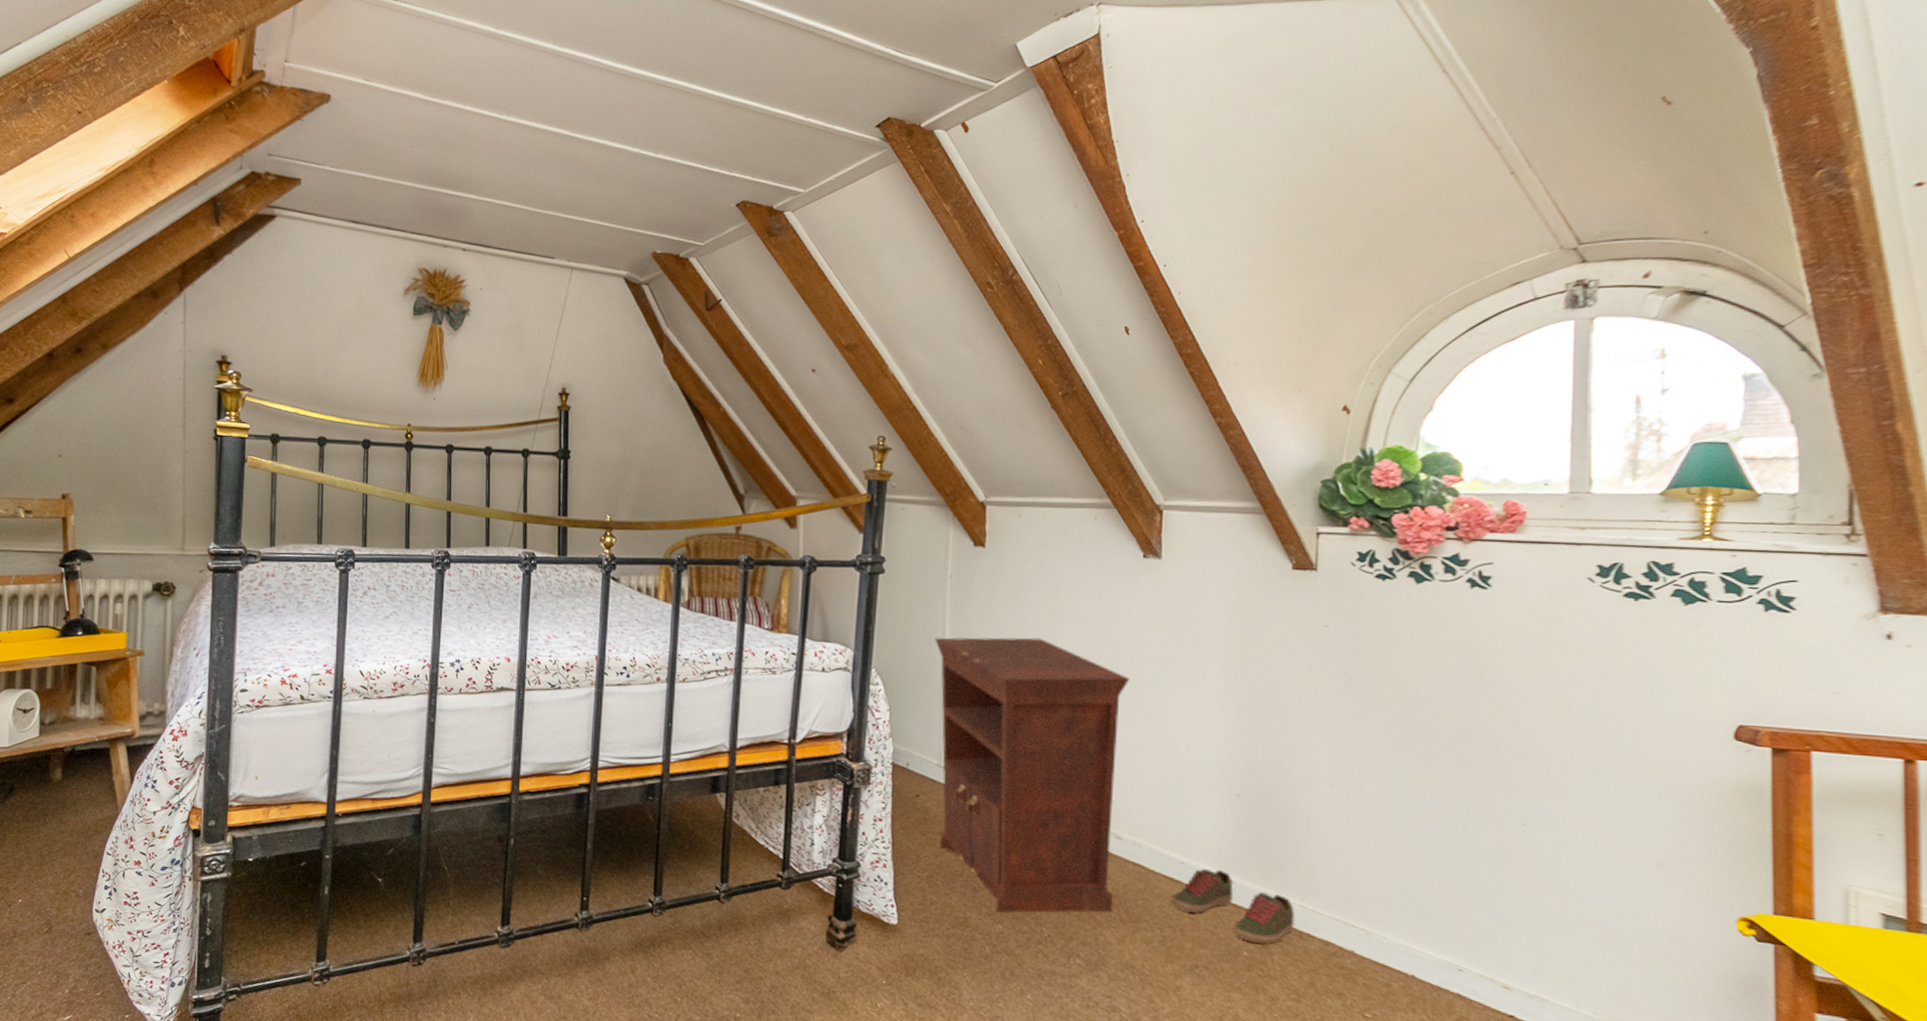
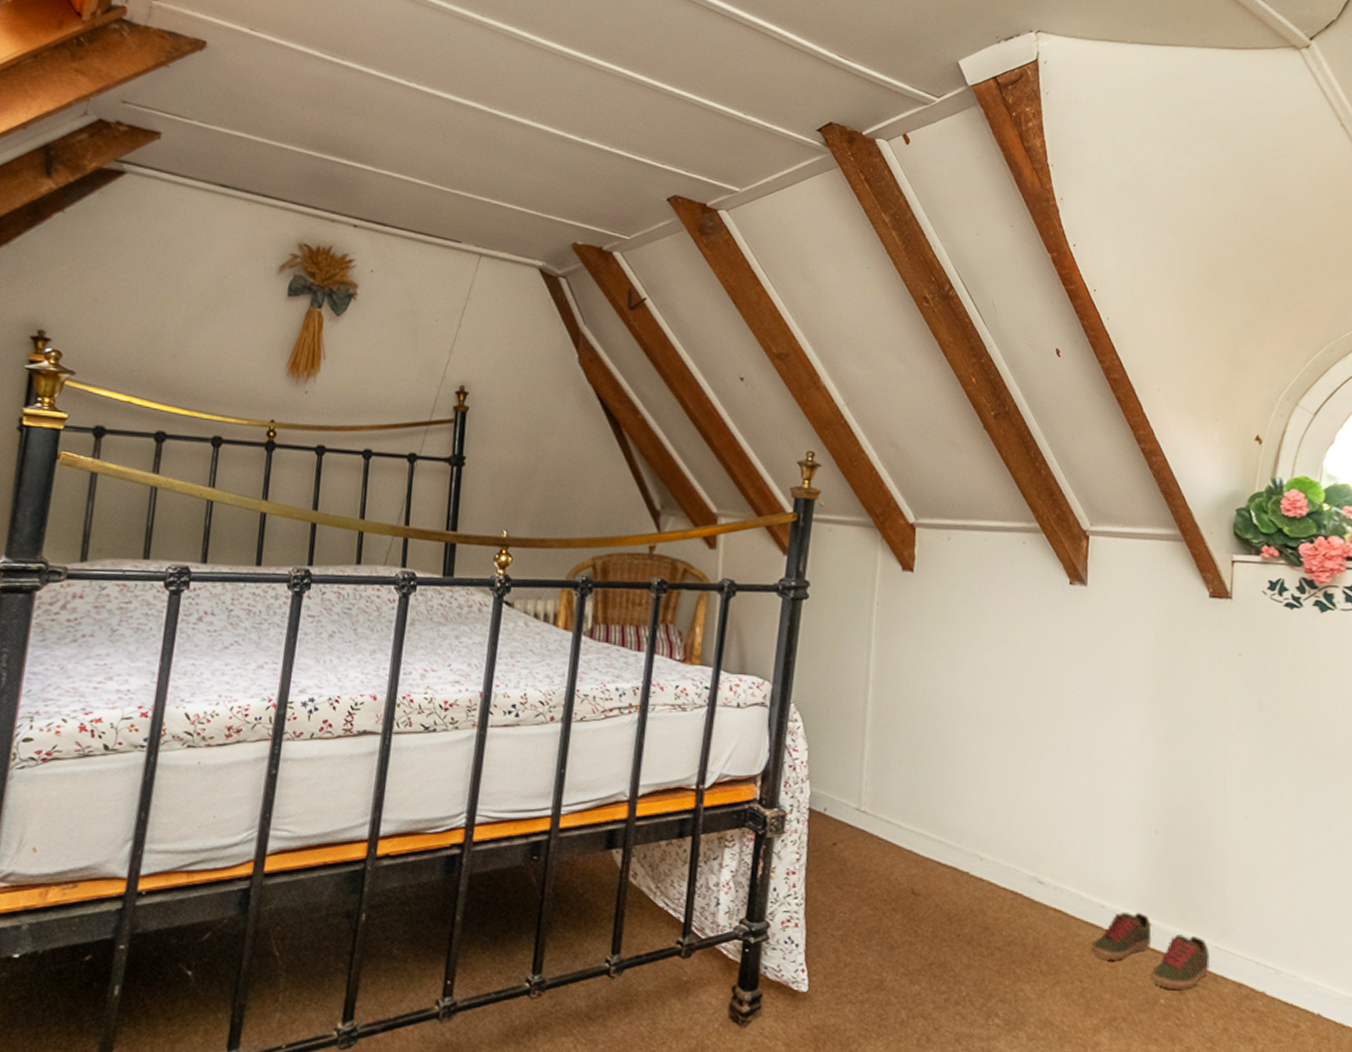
nightstand: present [935,637,1130,913] -> none [856,668,1055,972]

